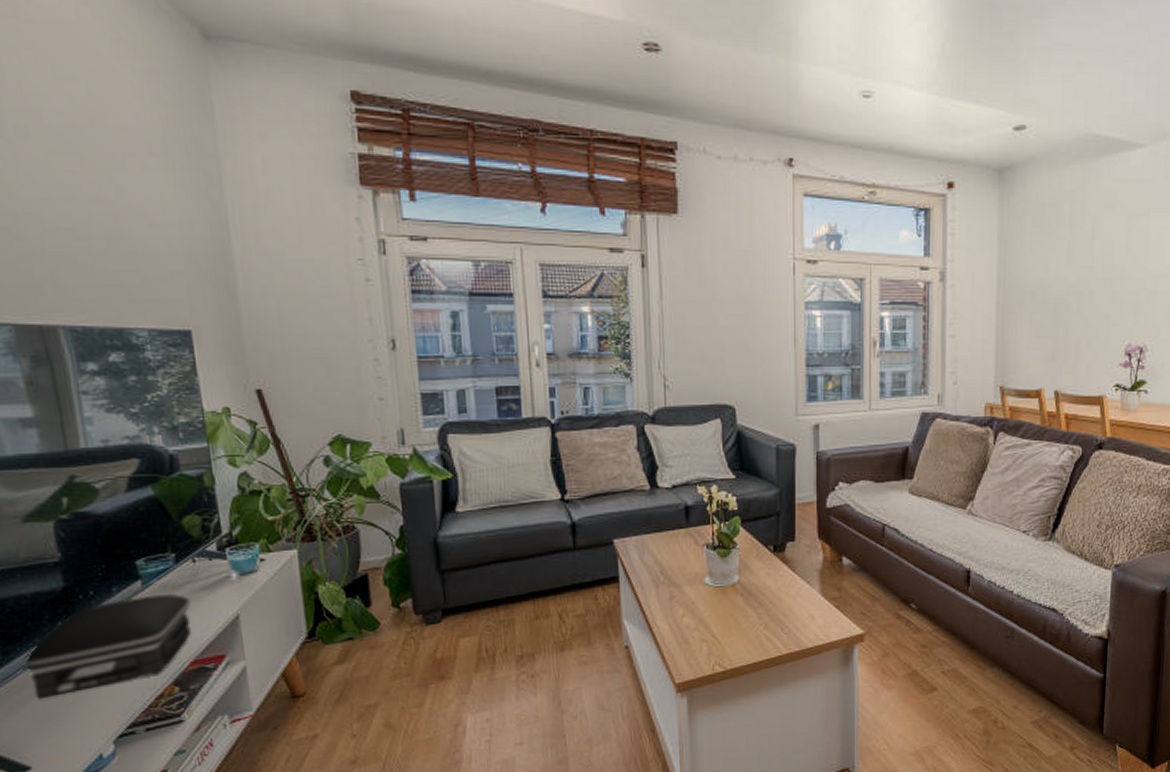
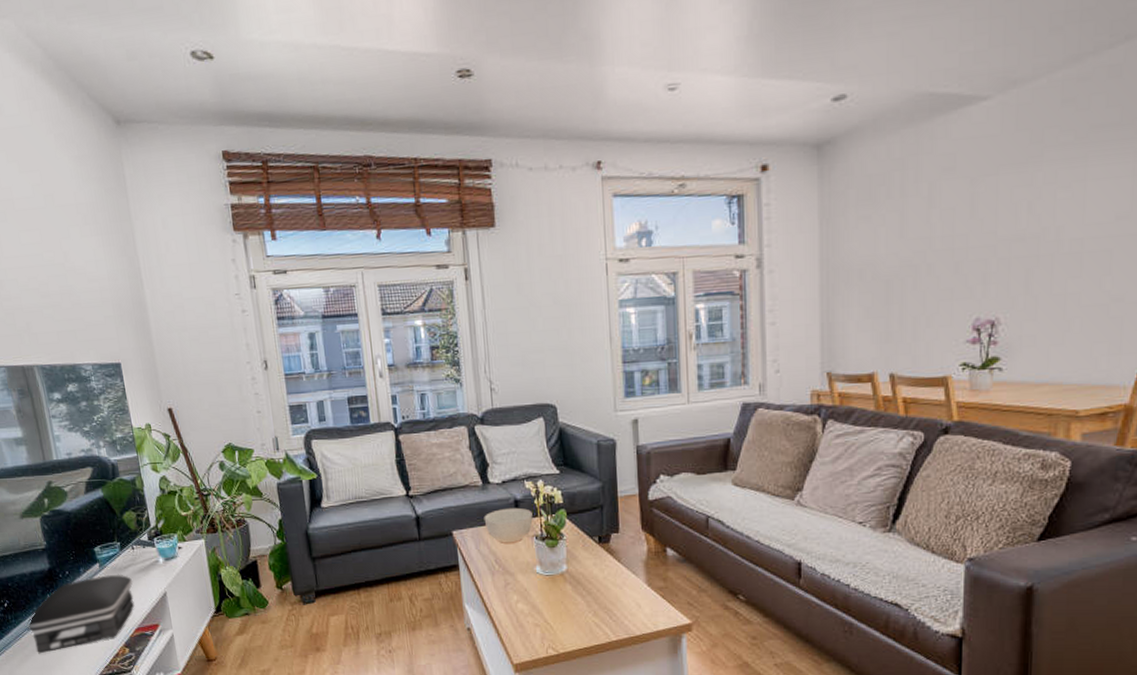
bowl: none [650,514,704,553] -> present [484,507,533,543]

